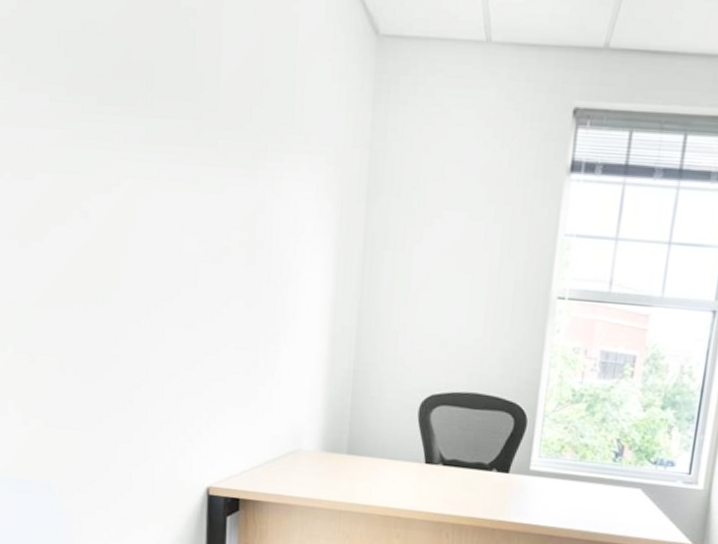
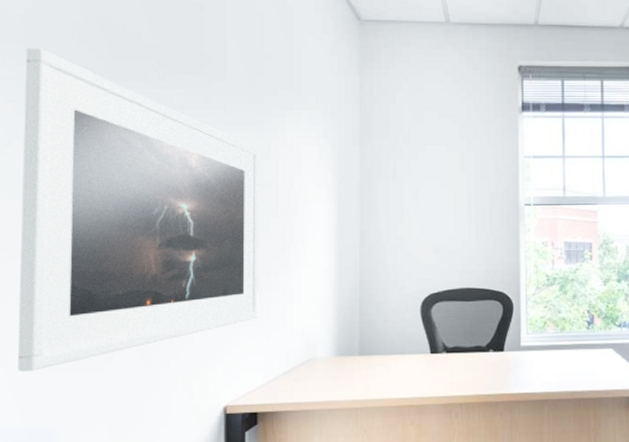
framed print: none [13,60,252,424] -> present [18,48,259,372]

